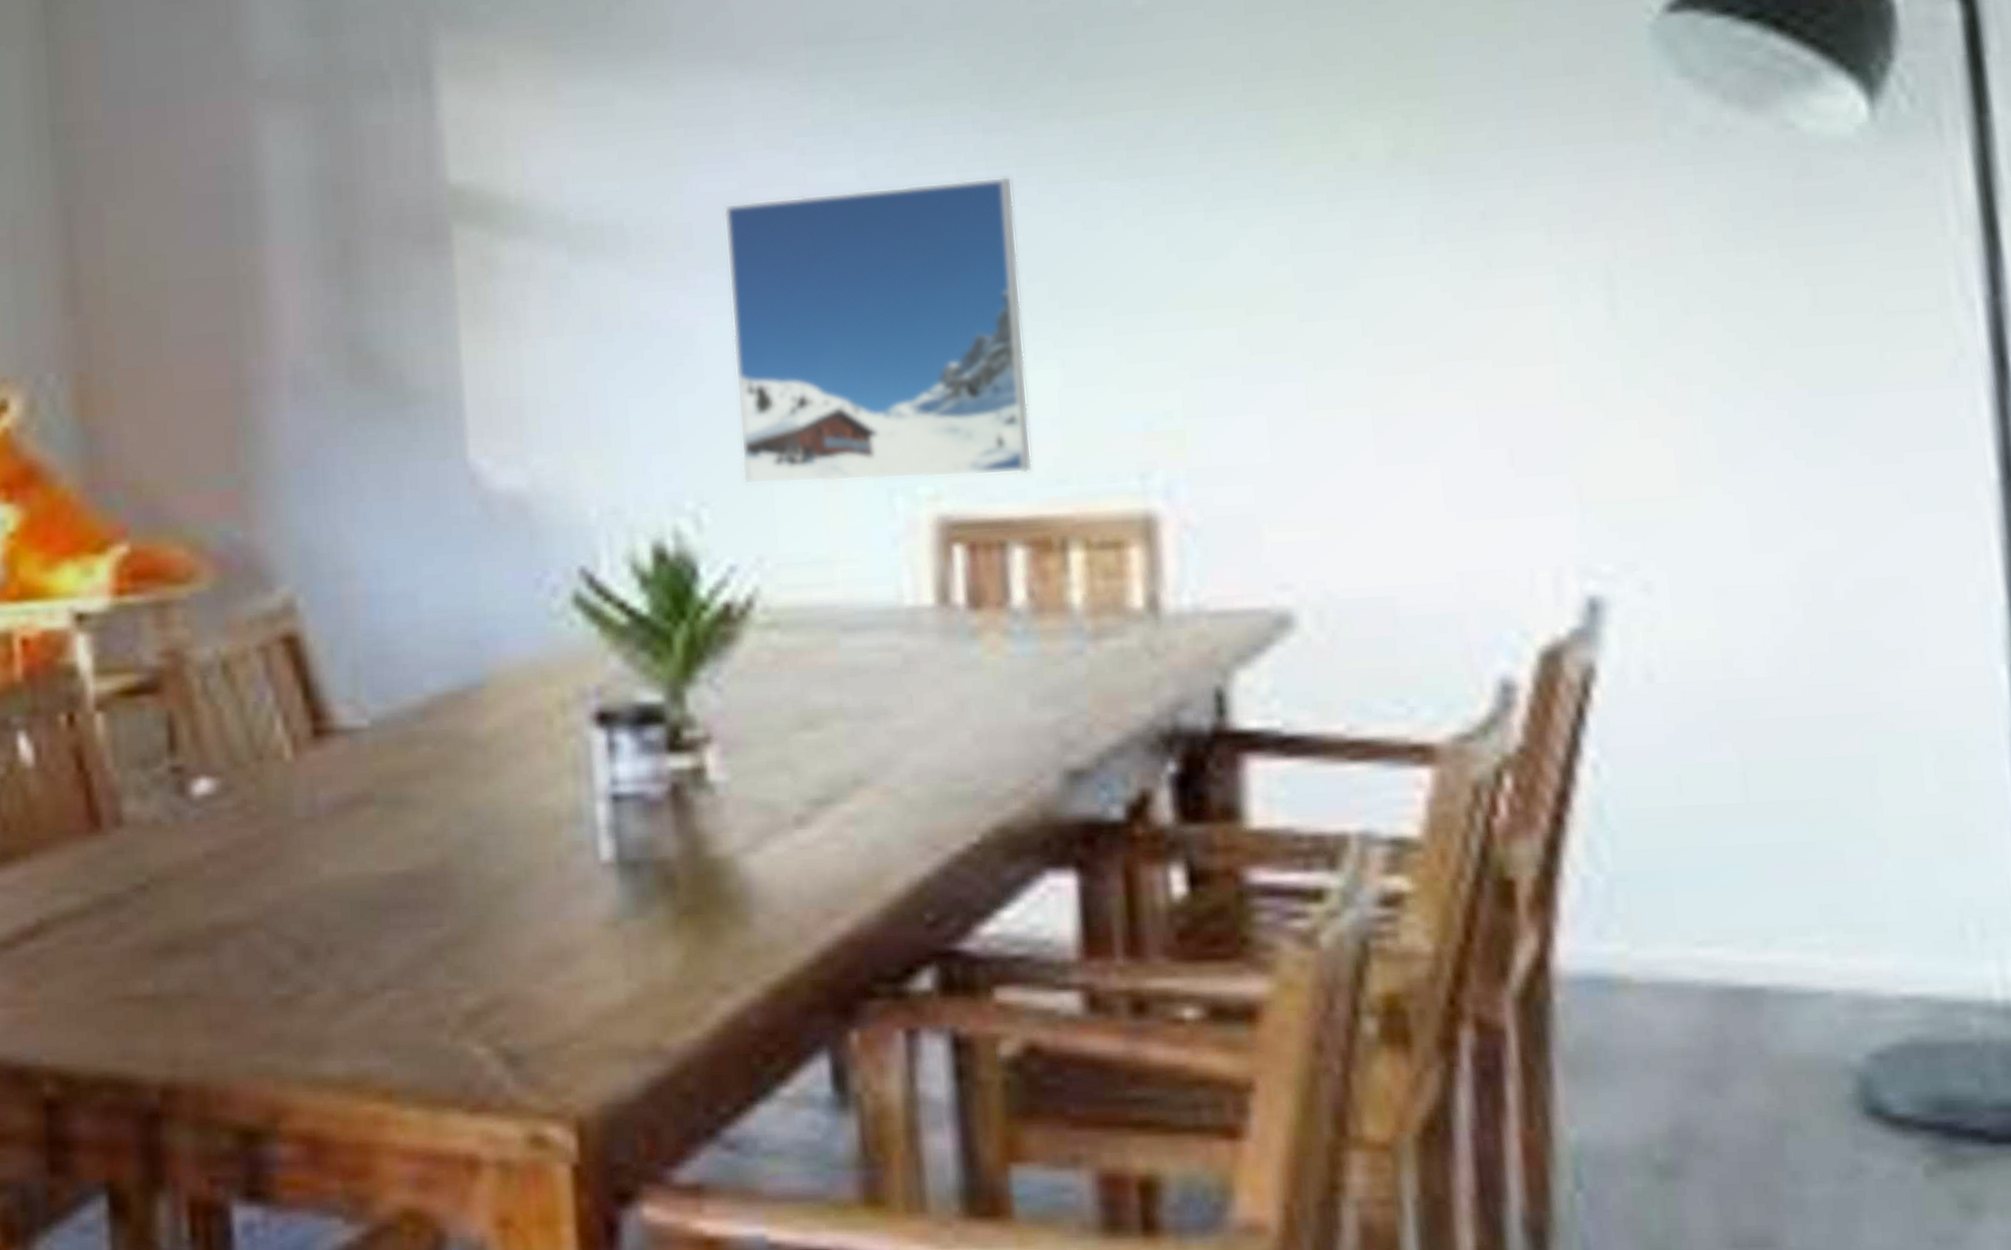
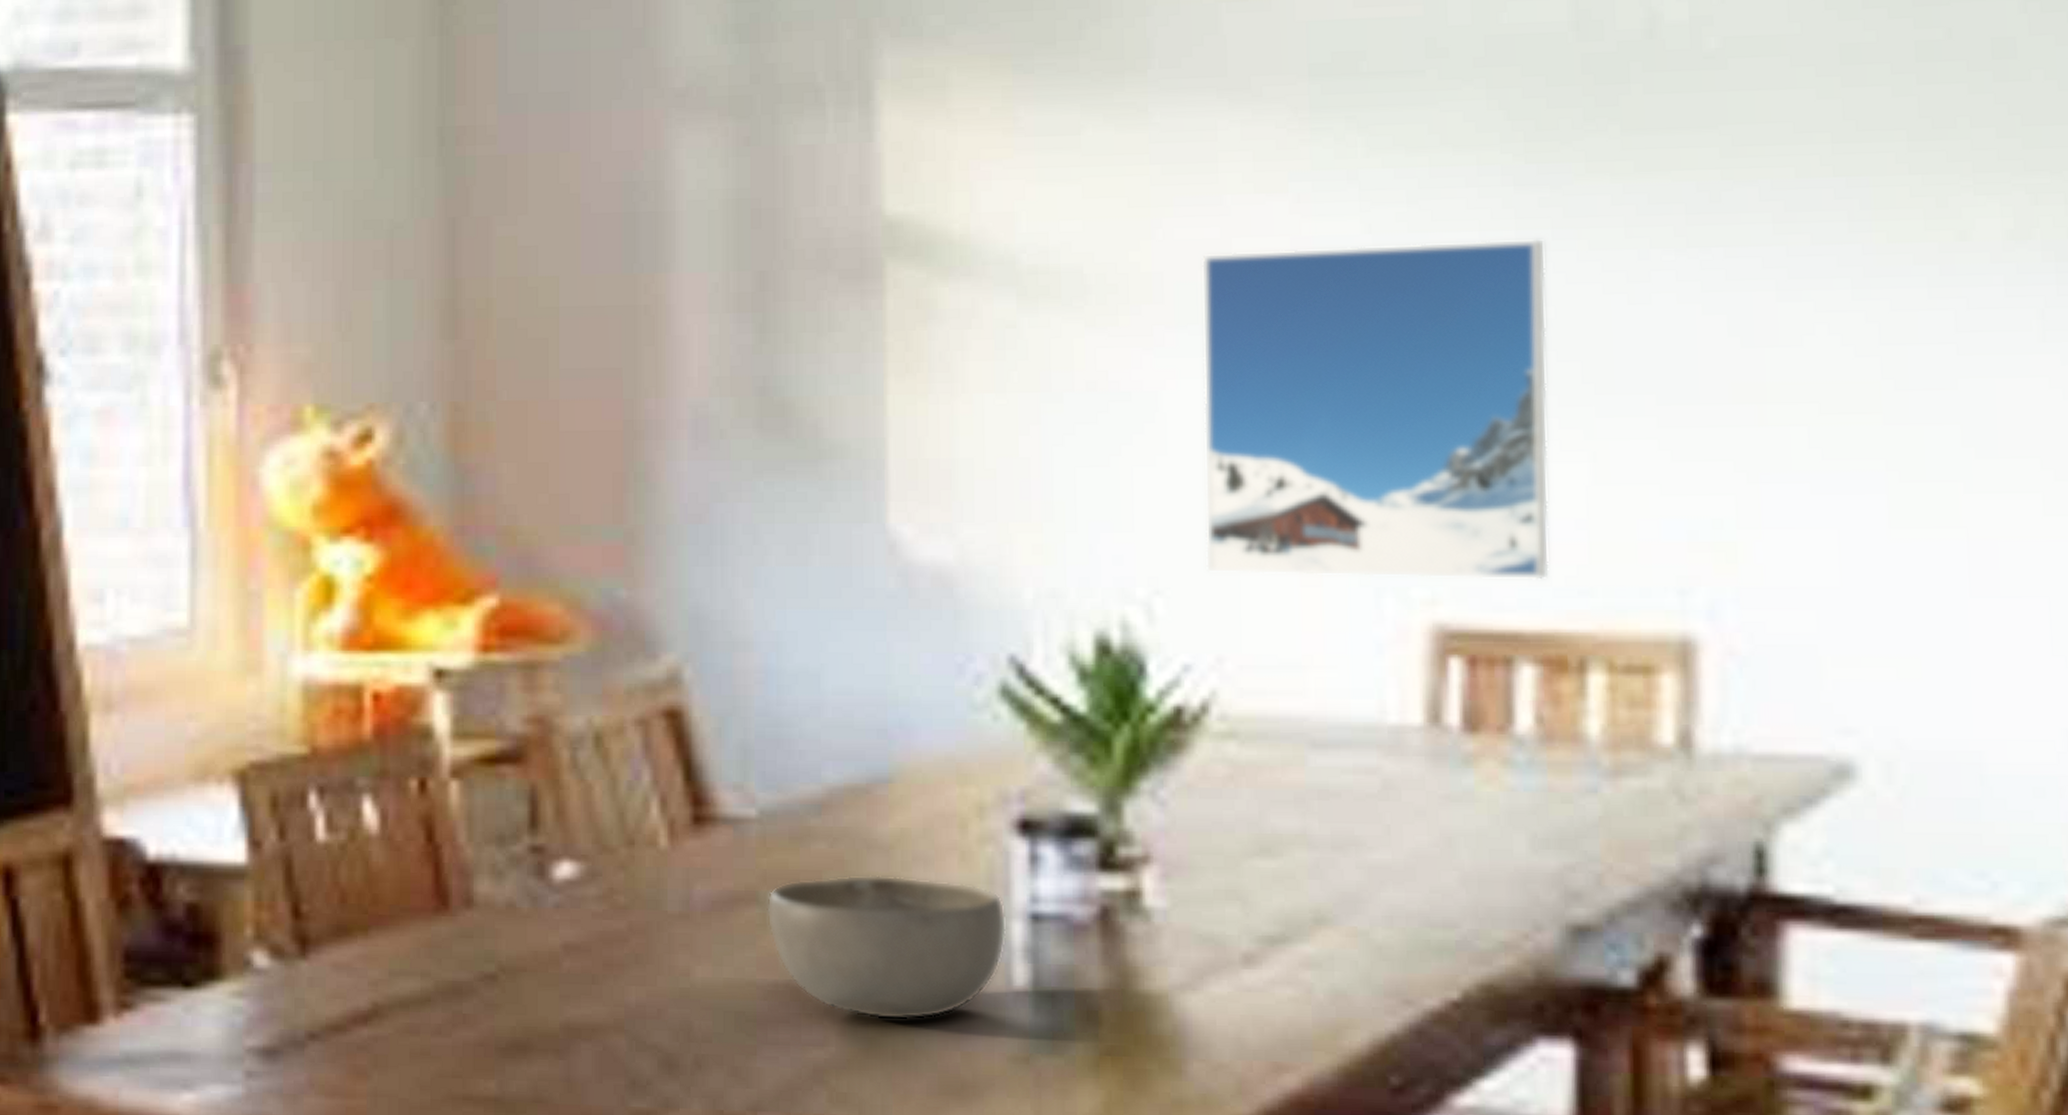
bowl: none [382,770,592,899] -> present [767,875,1007,1020]

